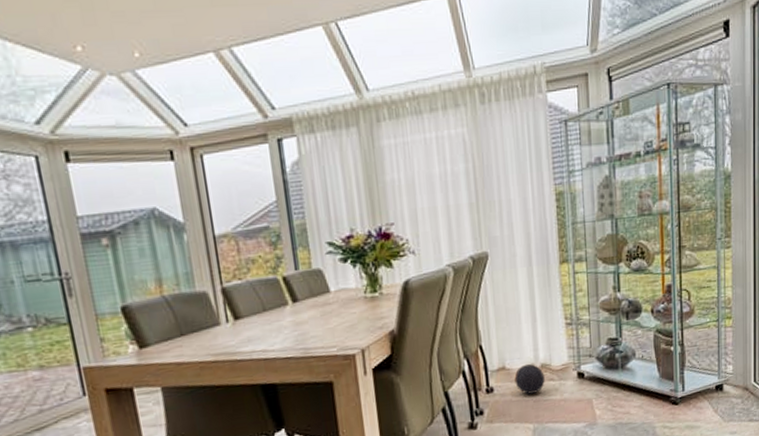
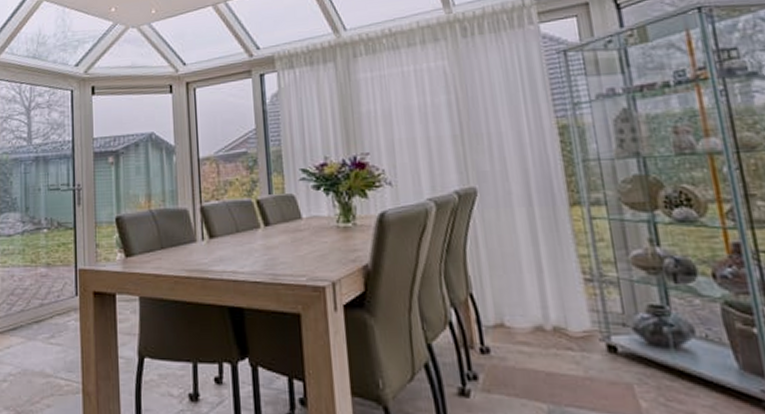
decorative ball: present [514,364,545,395] -> none [517,325,560,363]

